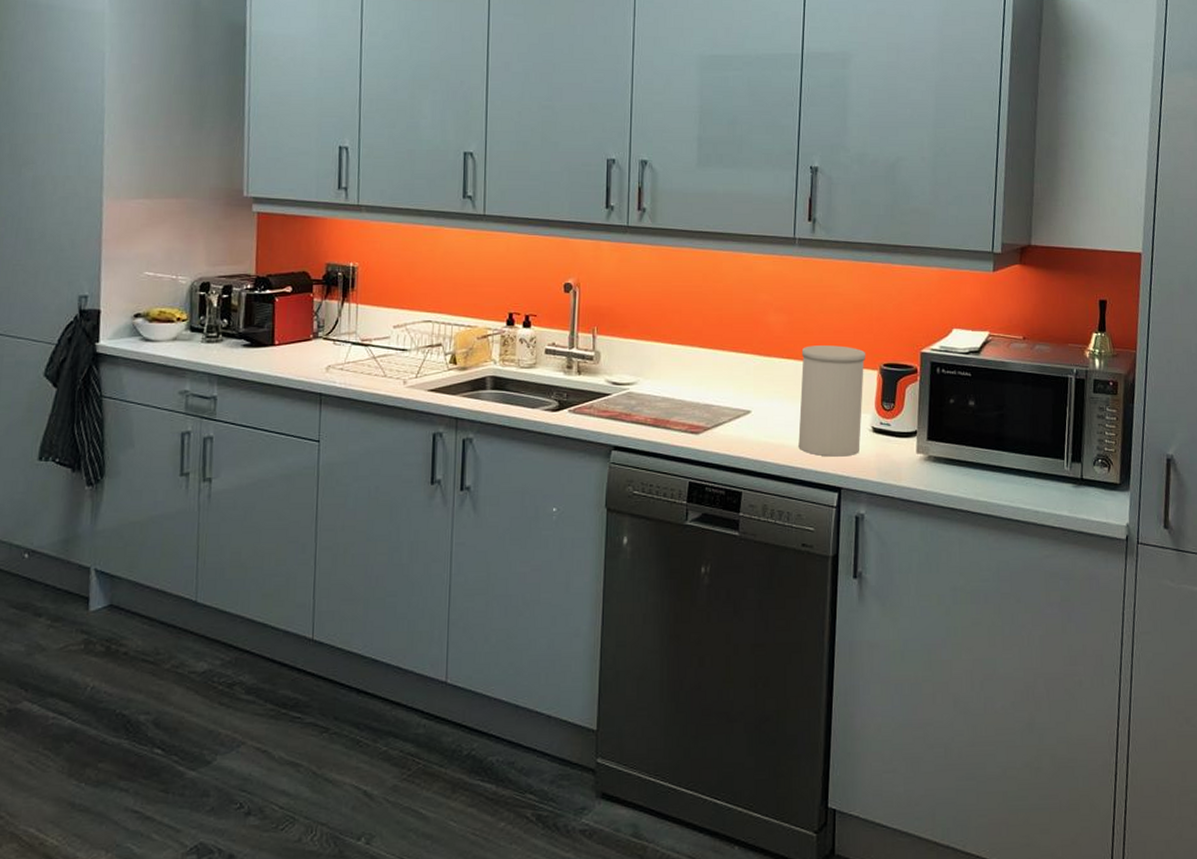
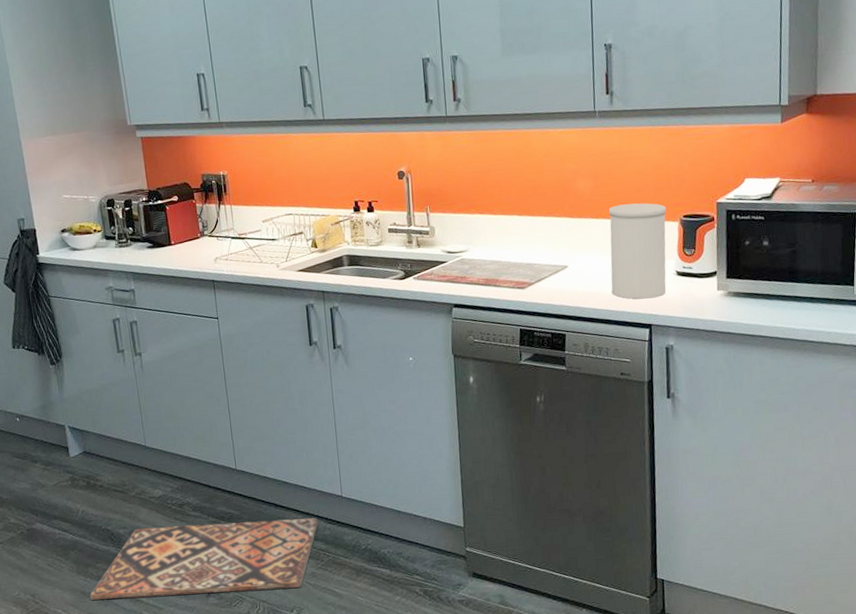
doormat: none [79,710,411,817] -> present [89,518,318,601]

